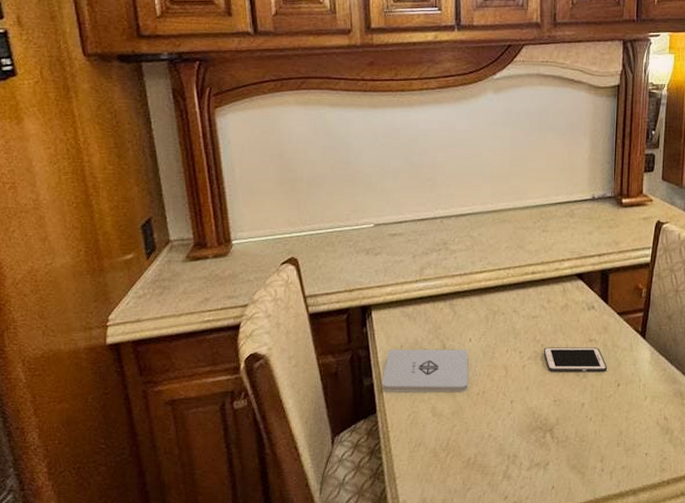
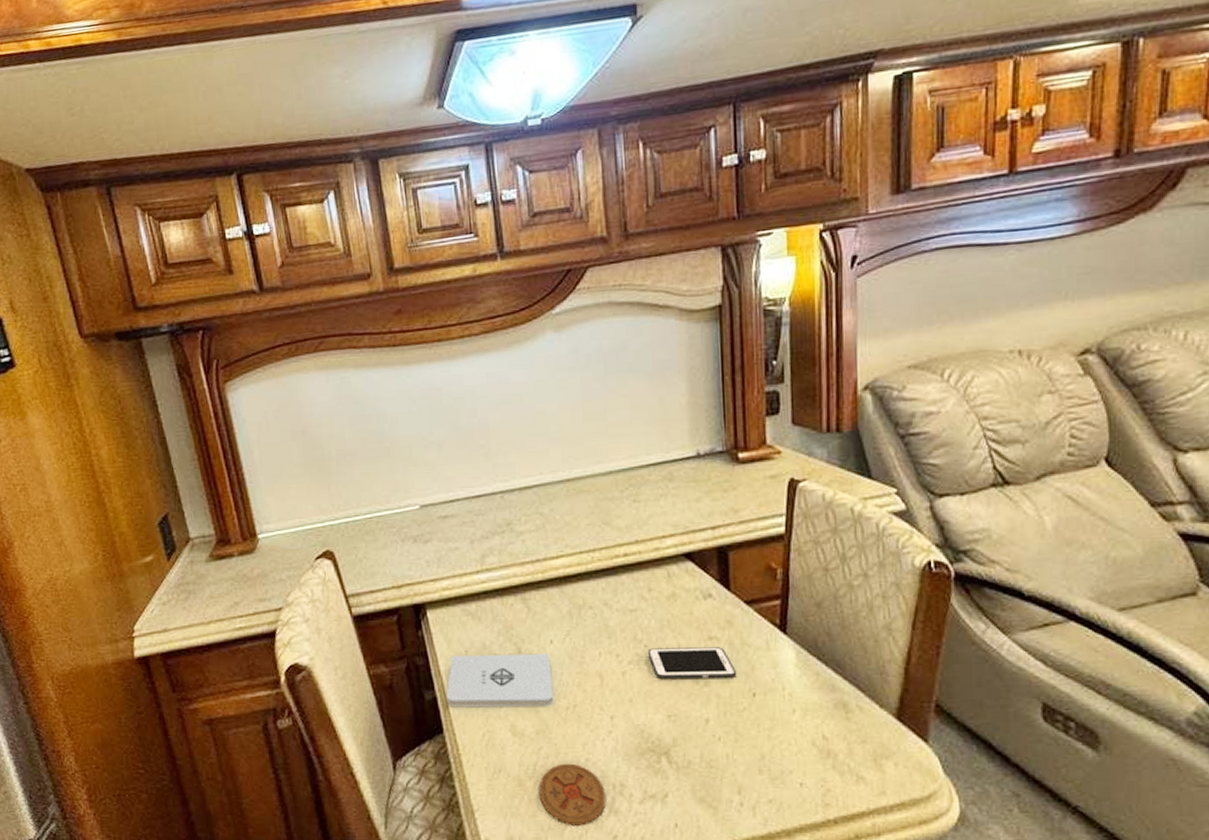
coaster: none [450,438,502,489] -> present [539,763,606,825]

